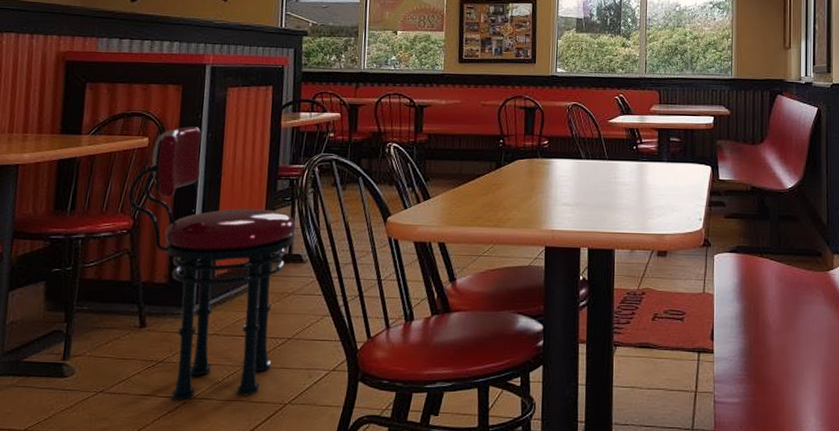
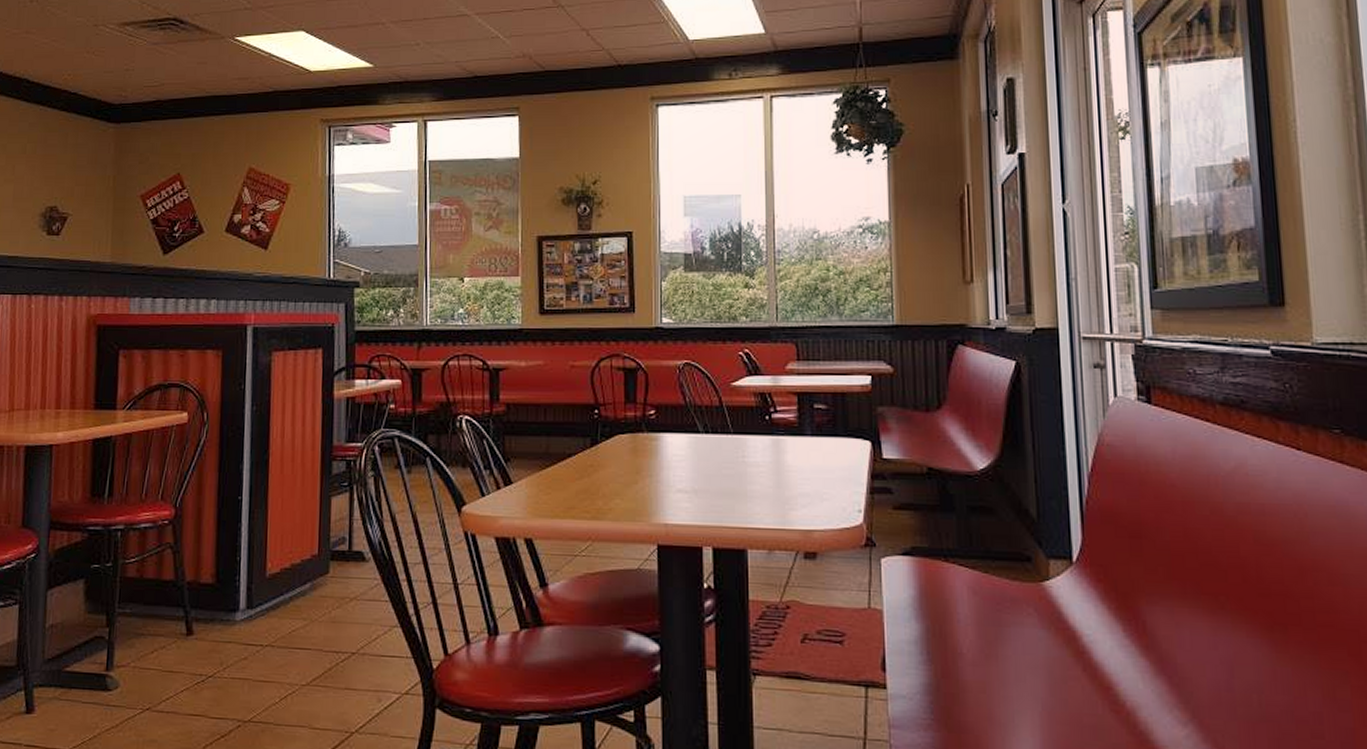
stool: present [128,127,296,401] -> none [168,399,355,724]

